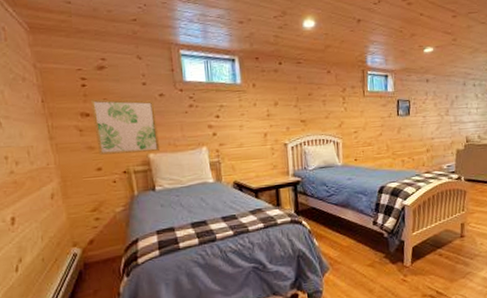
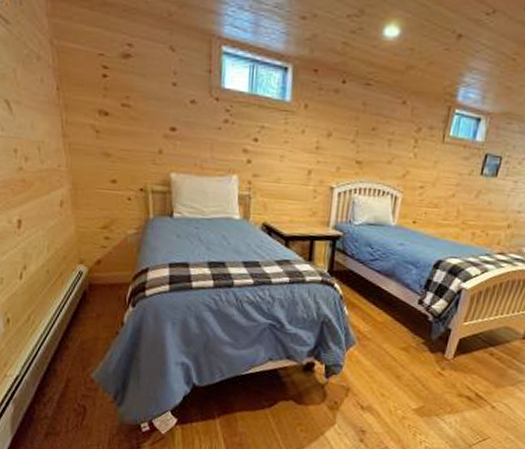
wall art: present [90,99,161,155] -> none [110,95,185,172]

